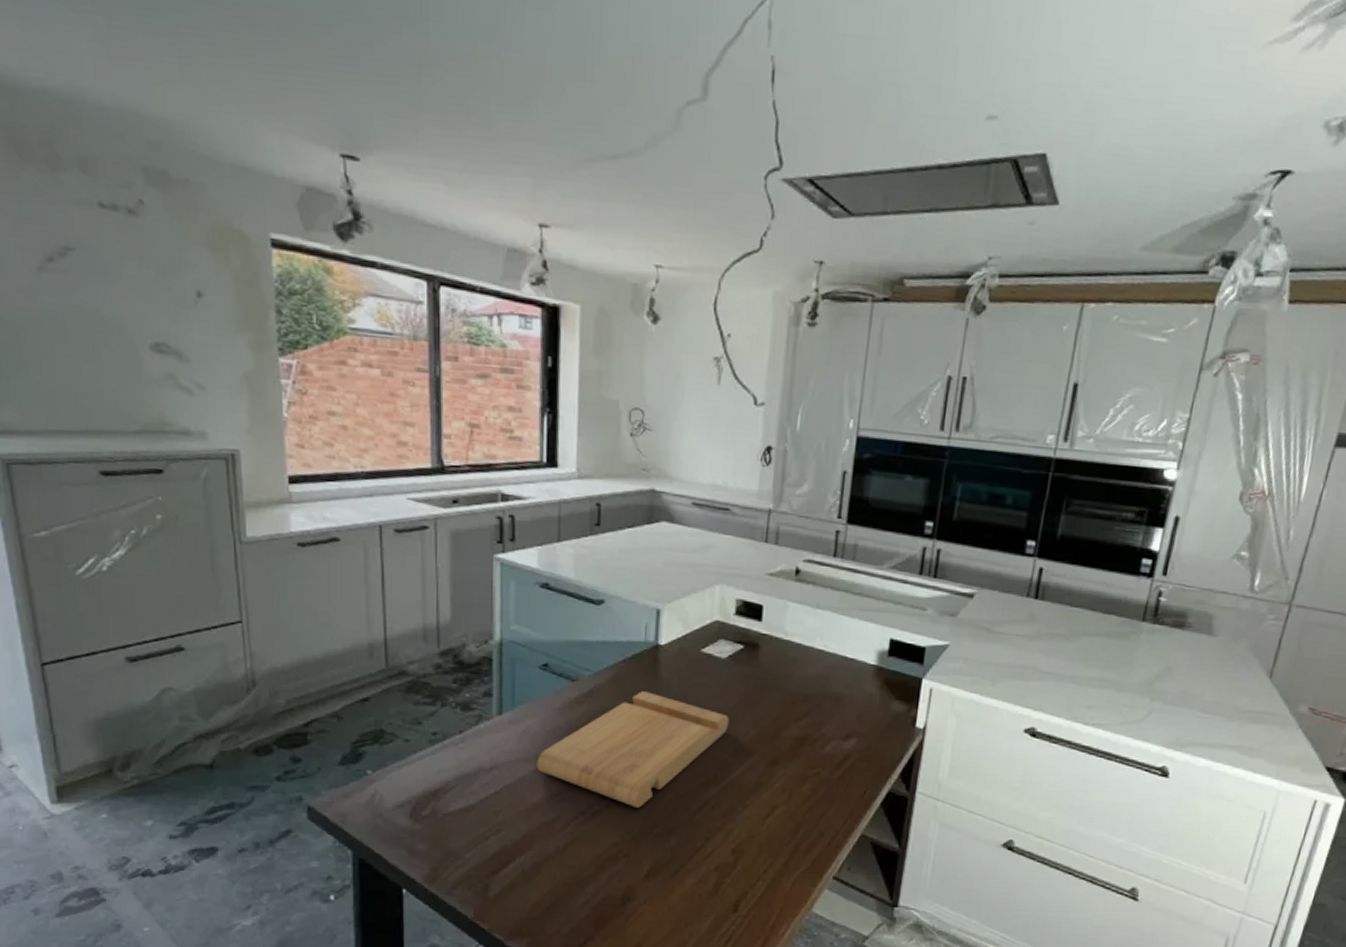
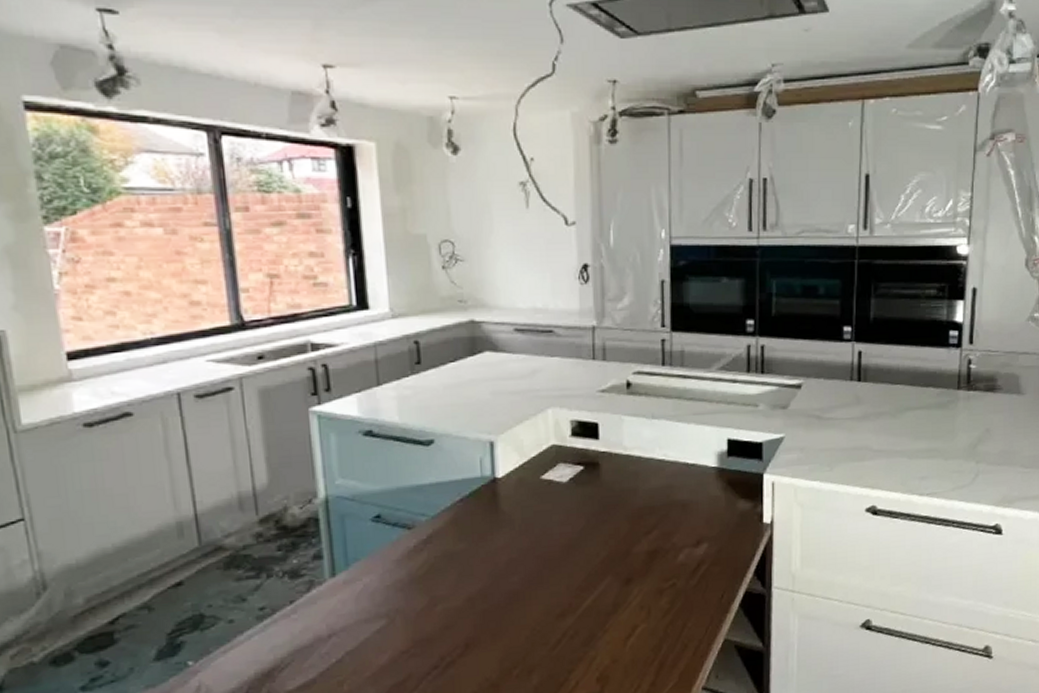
cutting board: present [536,691,730,808] -> none [379,528,579,652]

